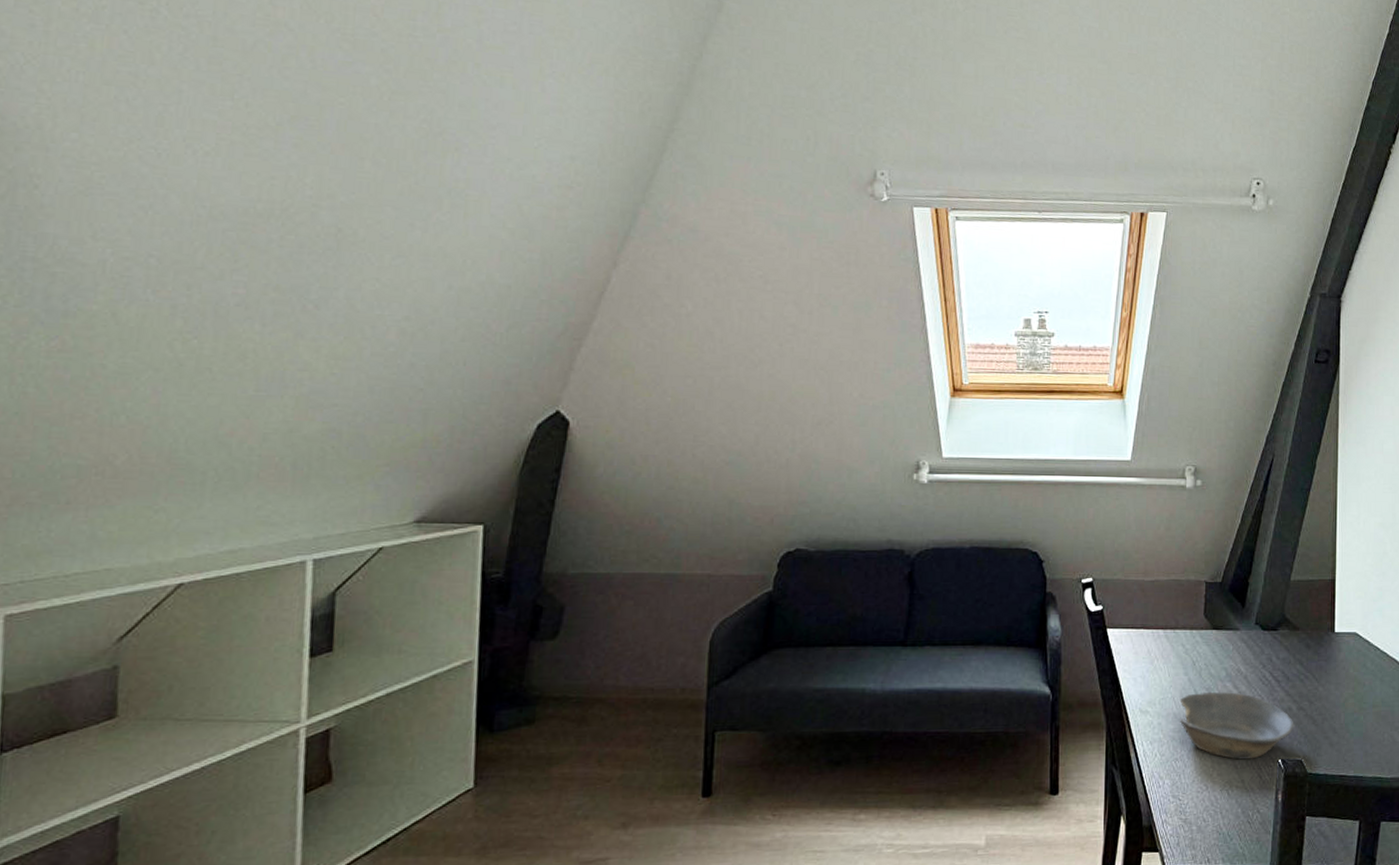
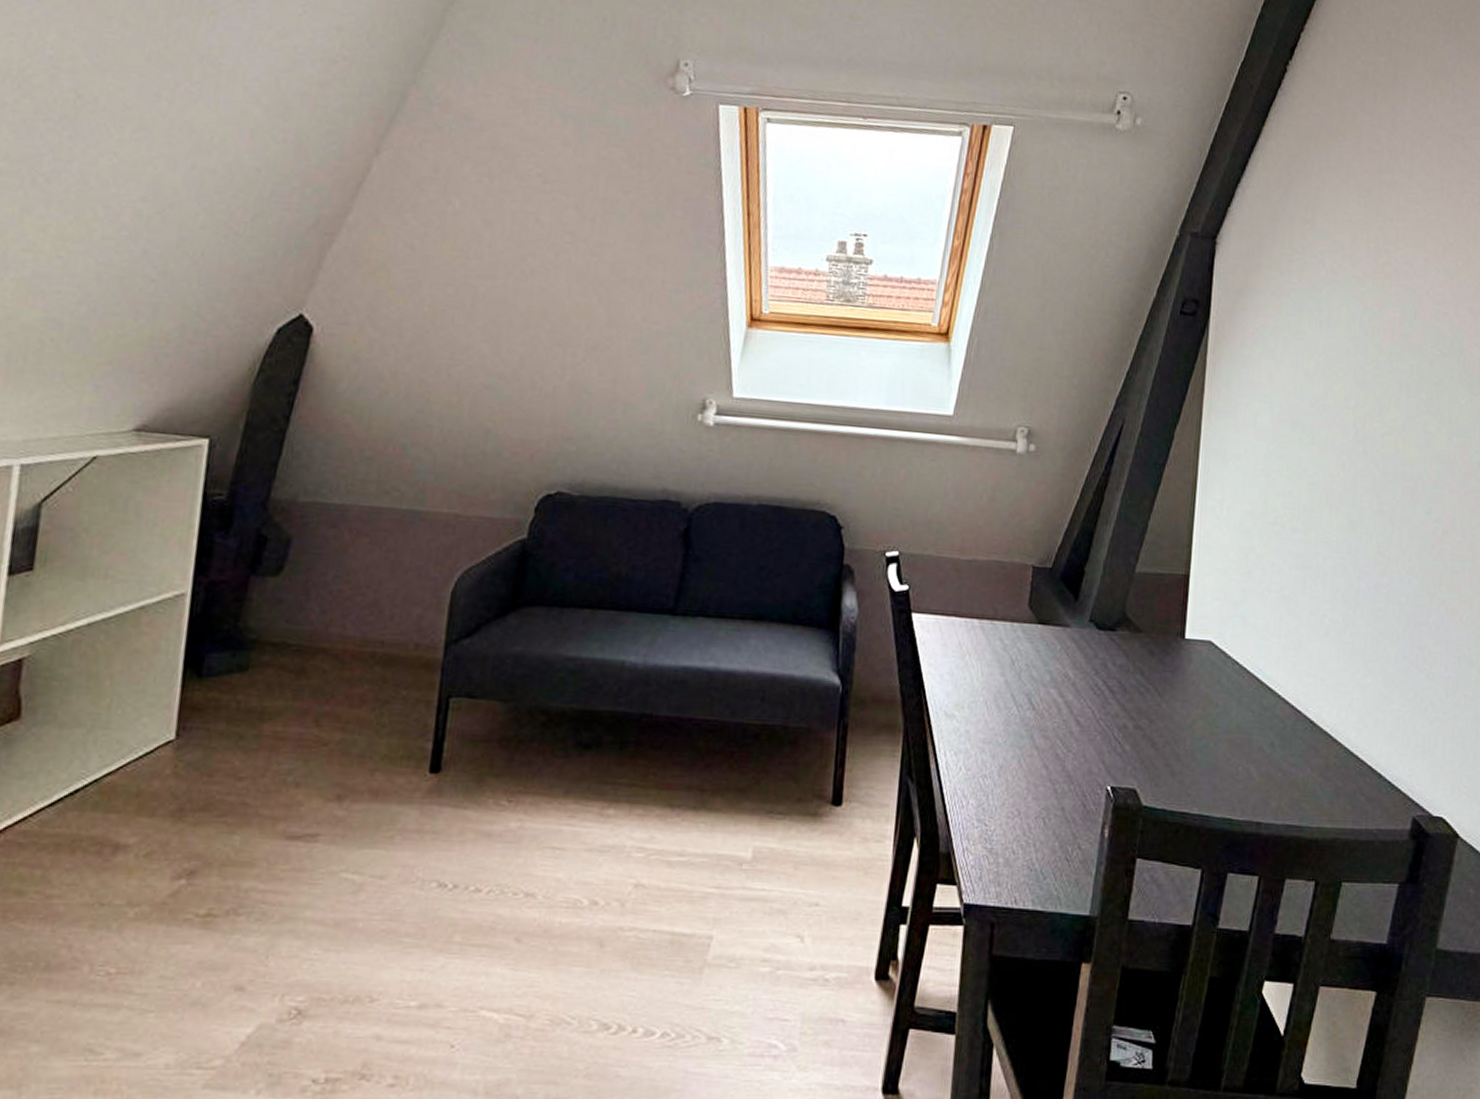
bowl: present [1179,691,1294,760] -> none [992,698,1129,784]

